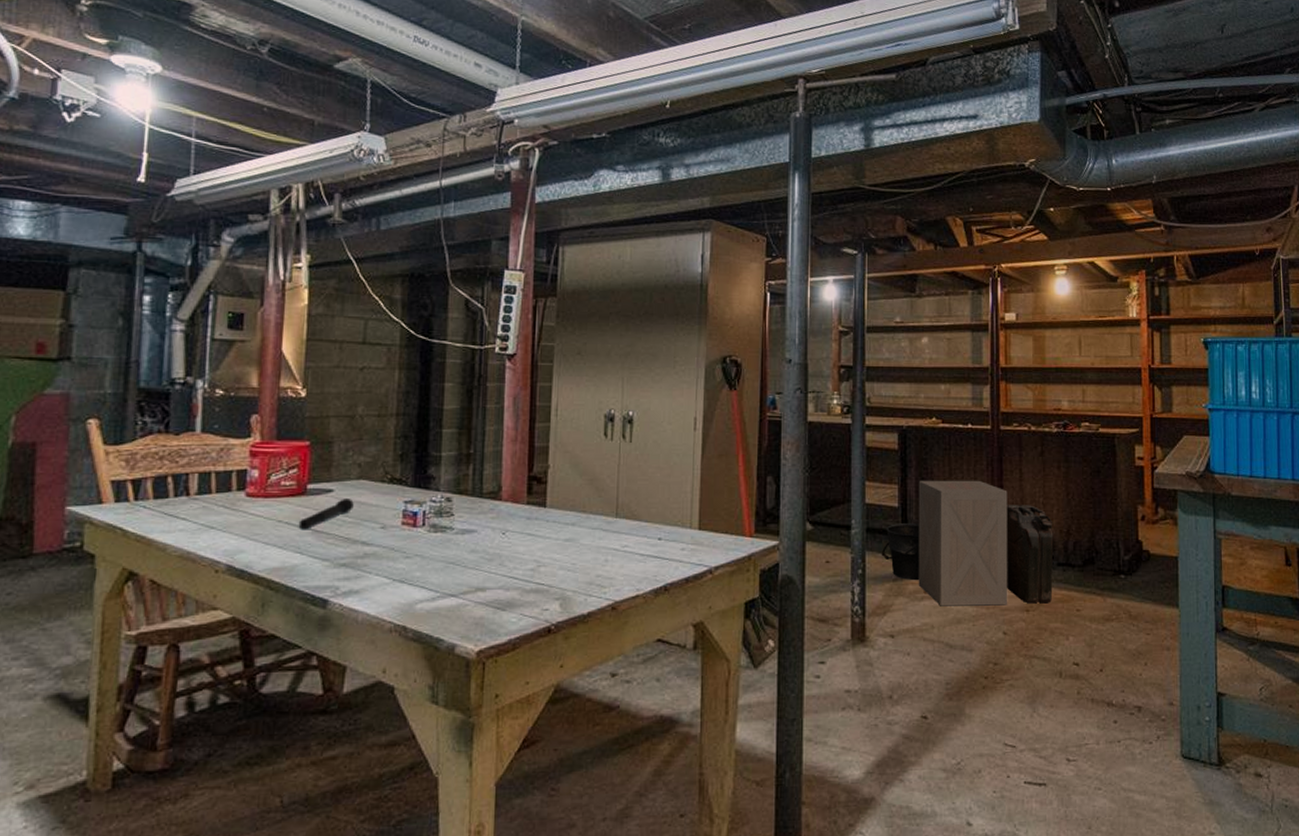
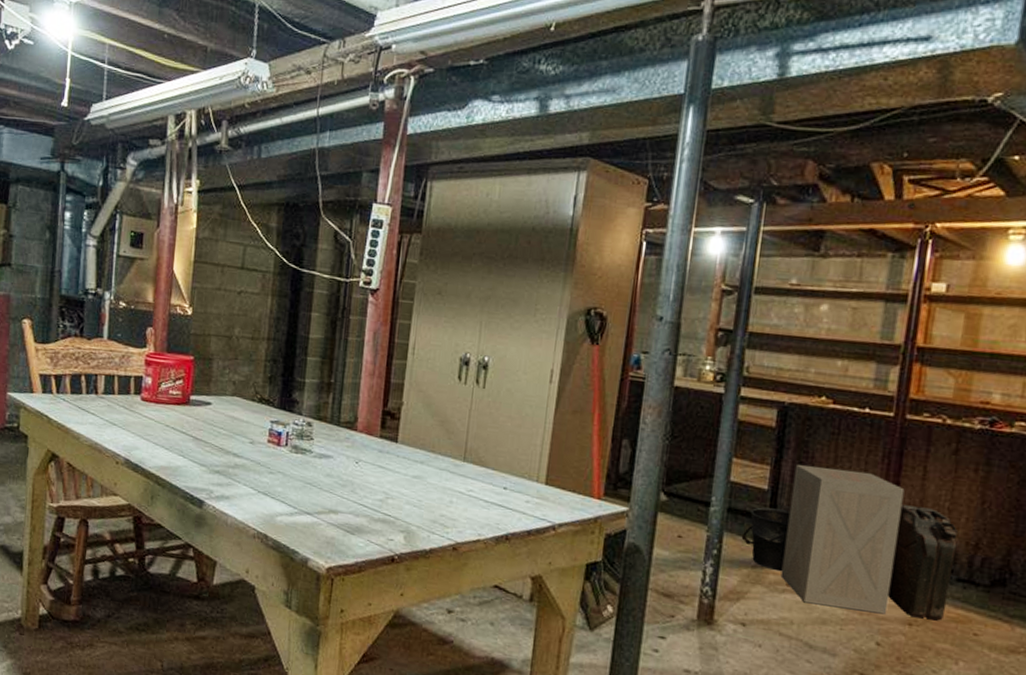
flashlight: present [298,499,354,530] -> none [182,412,228,437]

